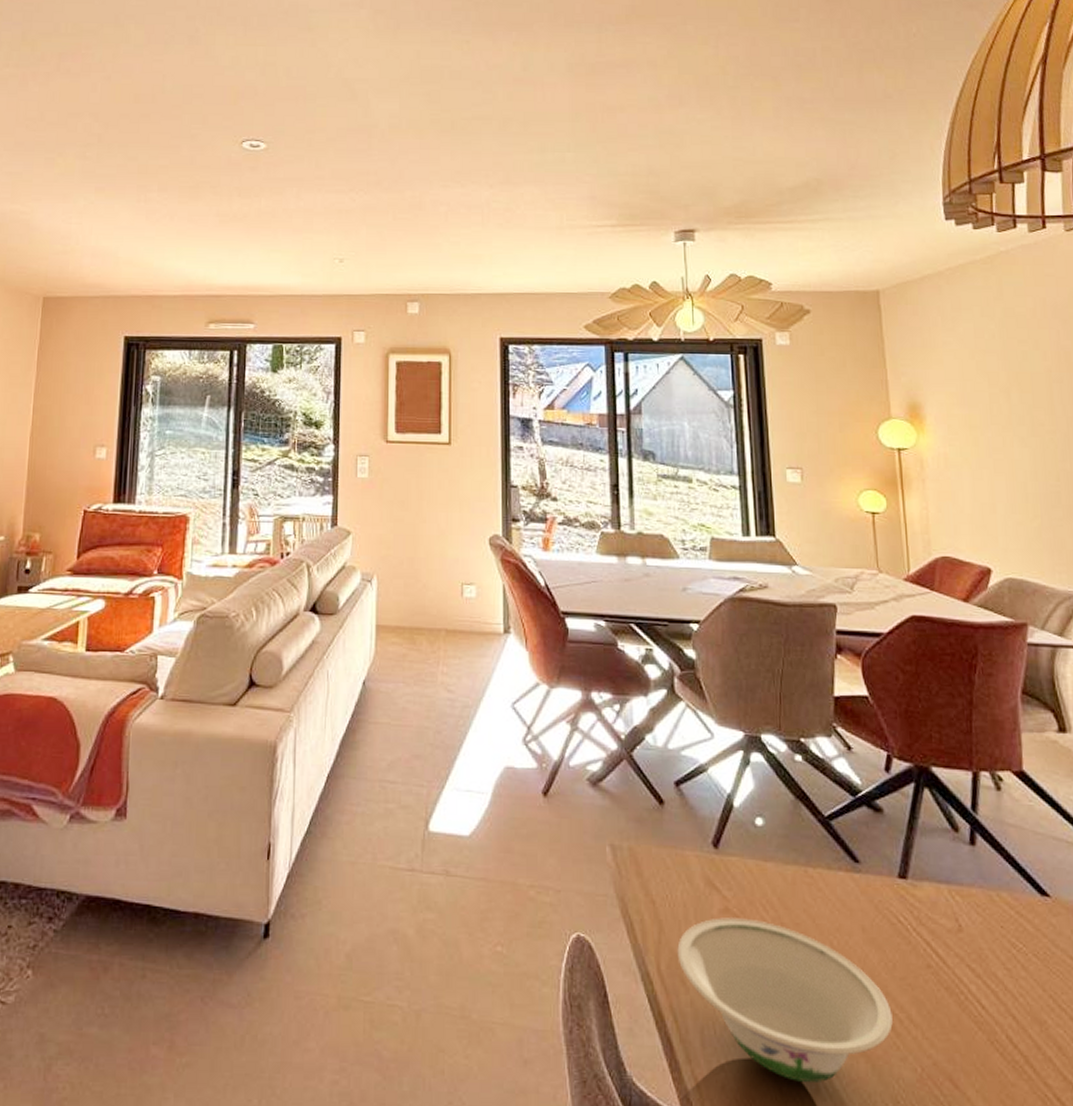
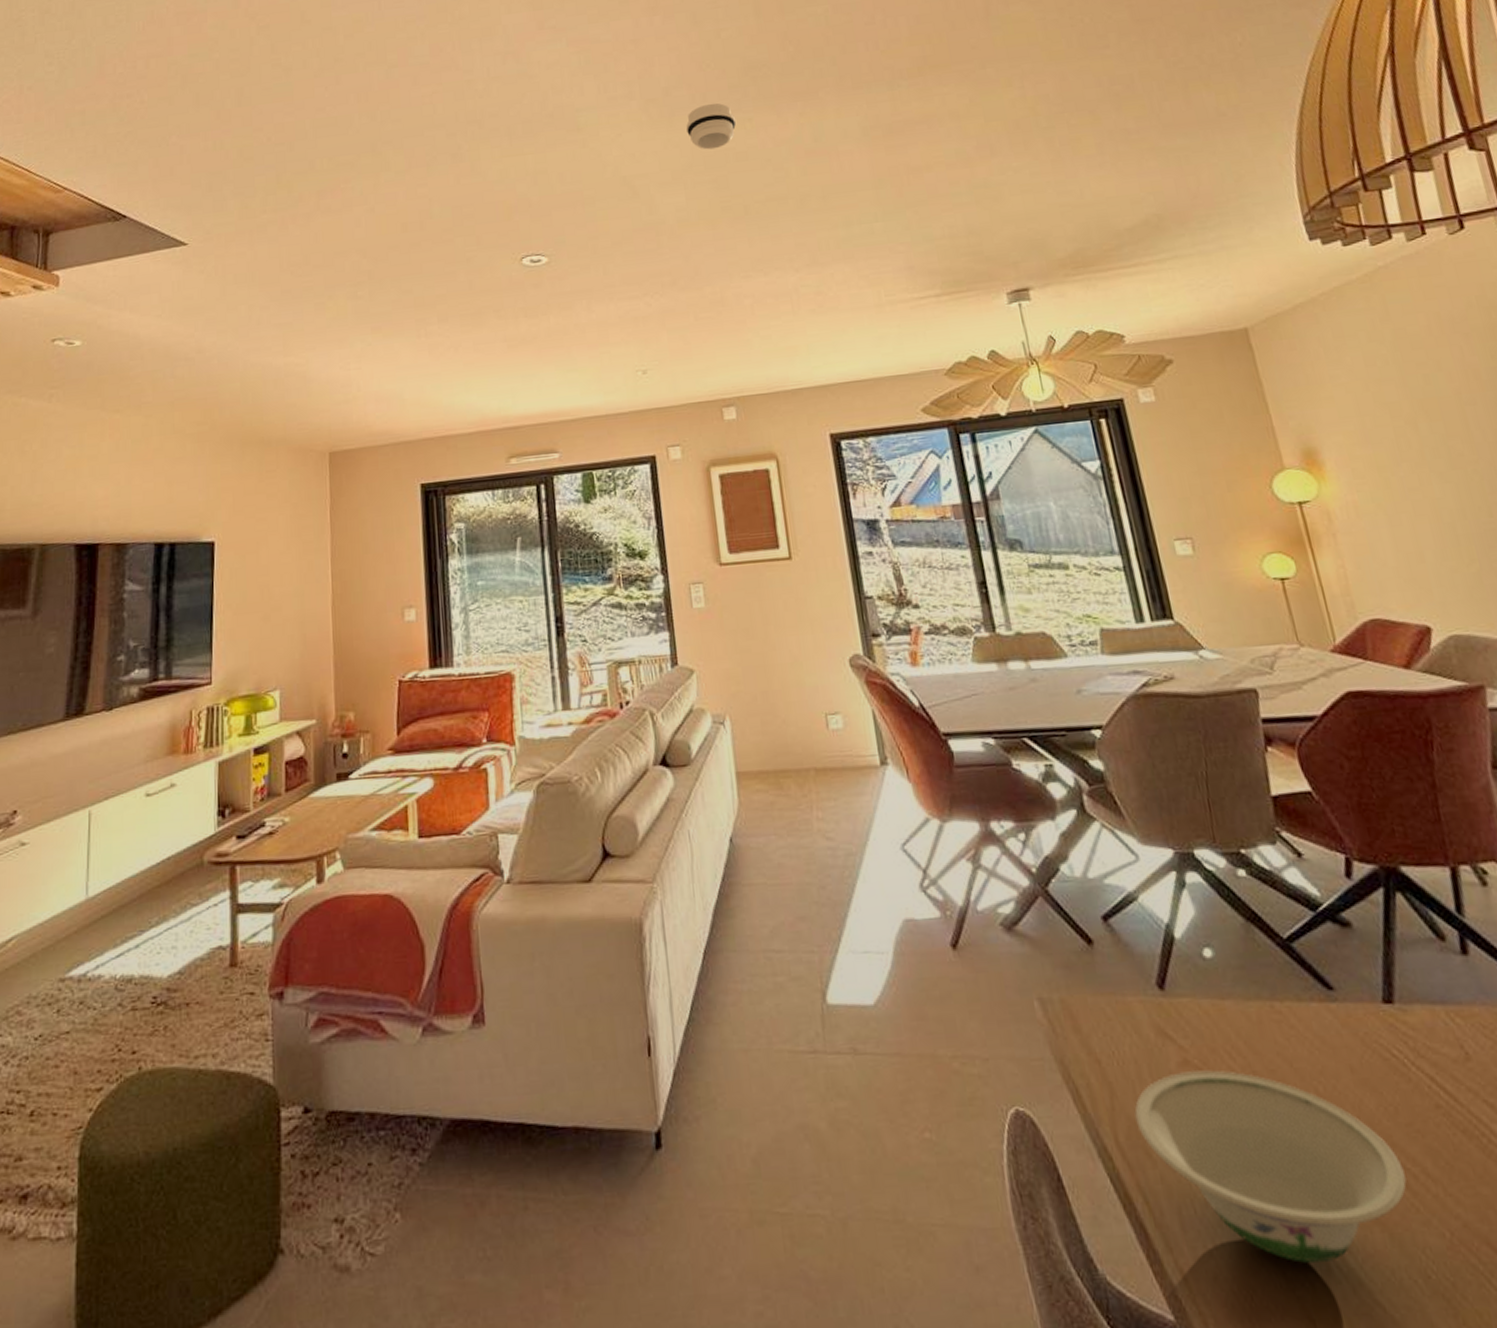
smoke detector: none [409,22,455,65] -> present [686,103,737,150]

